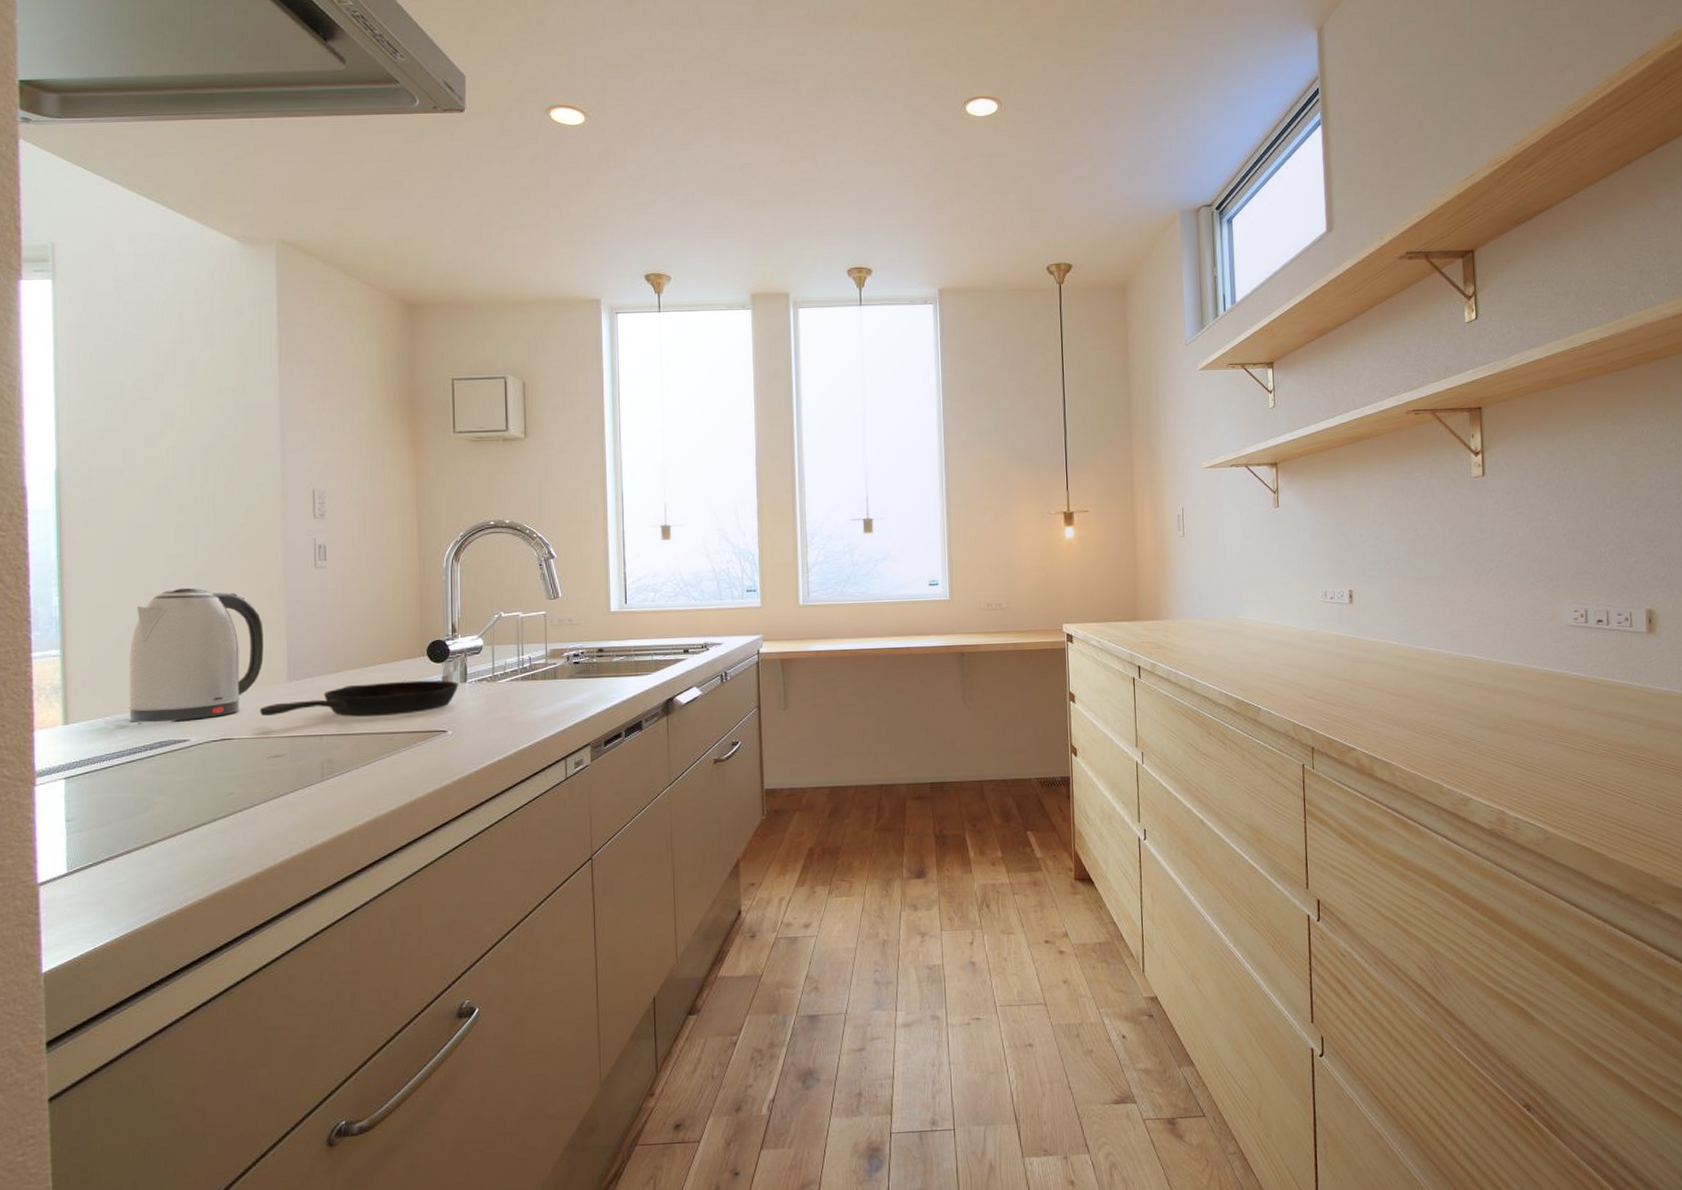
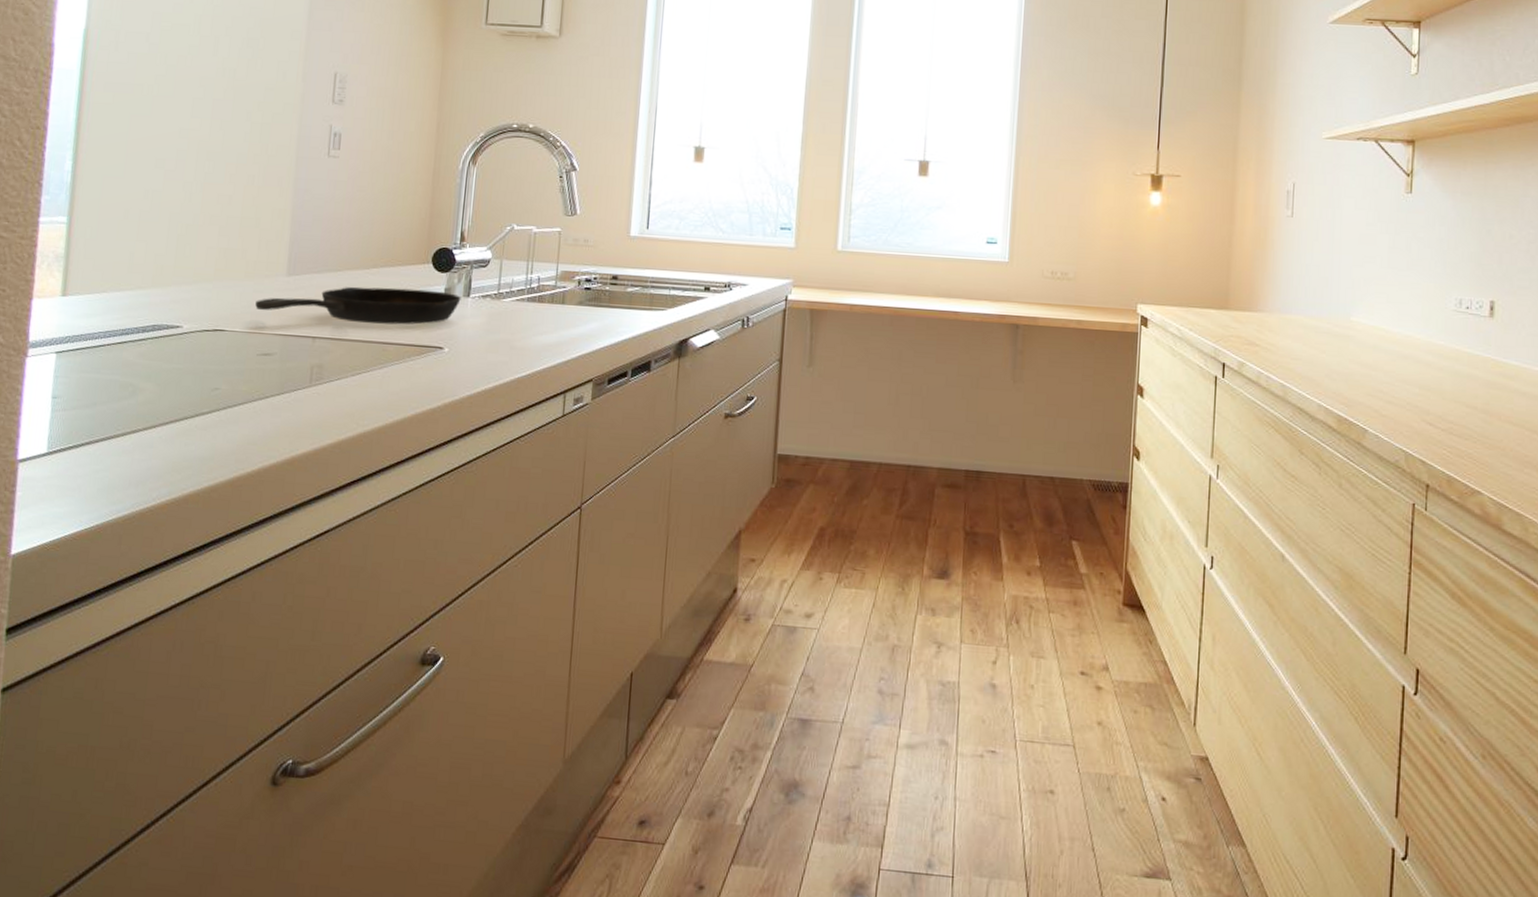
kettle: present [128,587,264,723] -> none [126,164,269,306]

